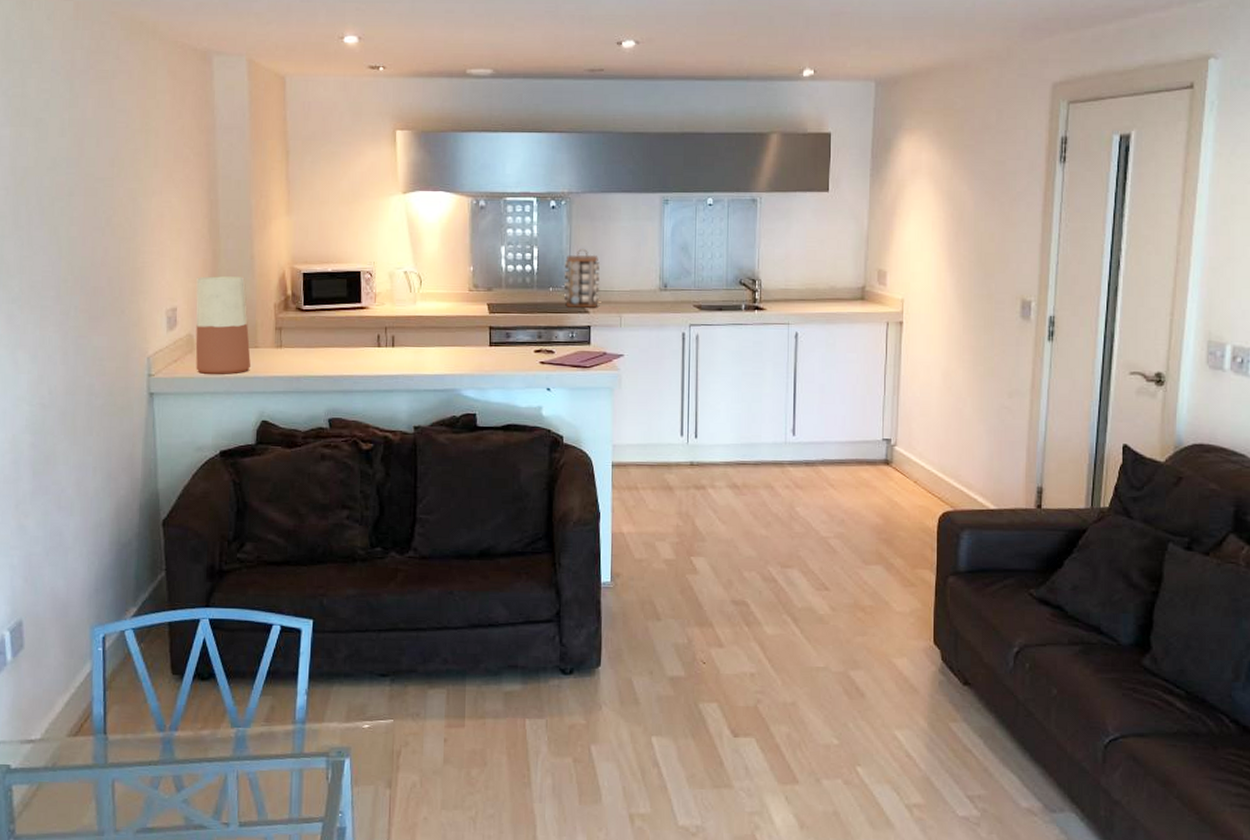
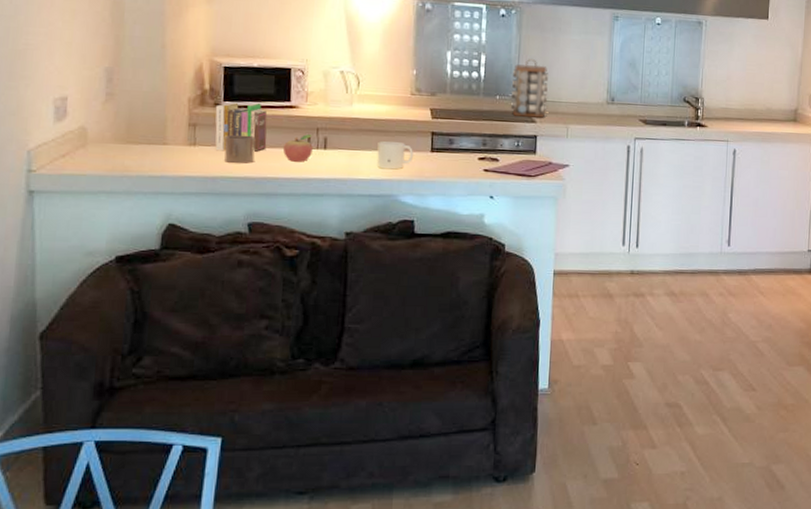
vase: present [195,276,251,374] -> none [89,64,158,173]
books: none [297,305,342,353] -> present [215,102,268,153]
mug: none [305,336,332,364] -> present [224,134,255,164]
fruit: none [356,334,382,360] -> present [282,134,313,162]
mug: none [440,337,474,365] -> present [377,141,414,170]

